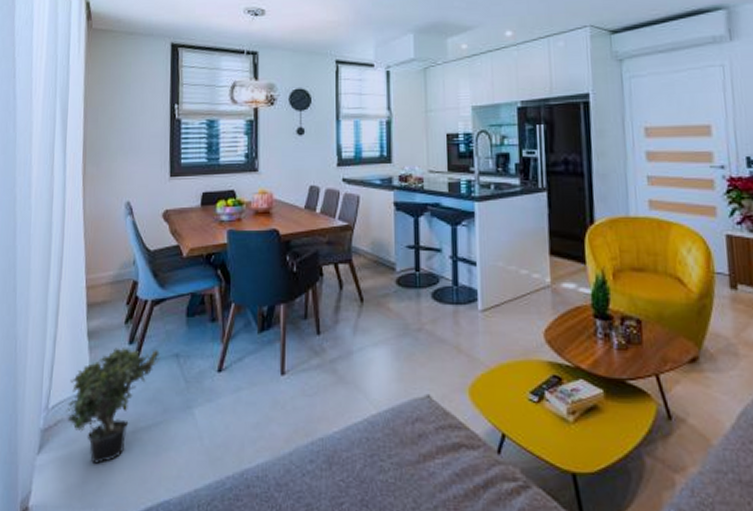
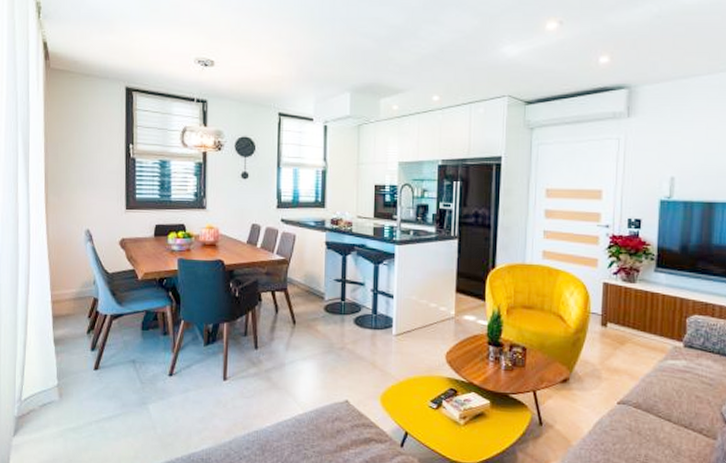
potted plant: present [66,348,161,464] -> none [37,353,119,445]

